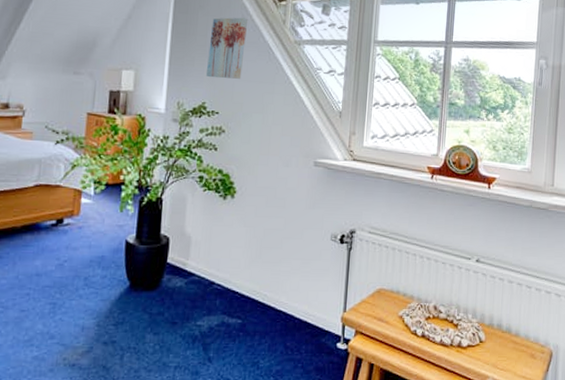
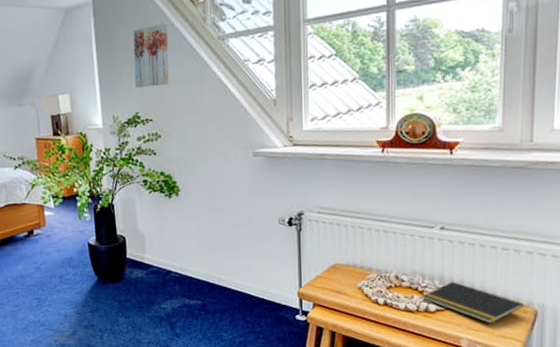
notepad: none [457,316,542,363] -> present [423,281,525,324]

